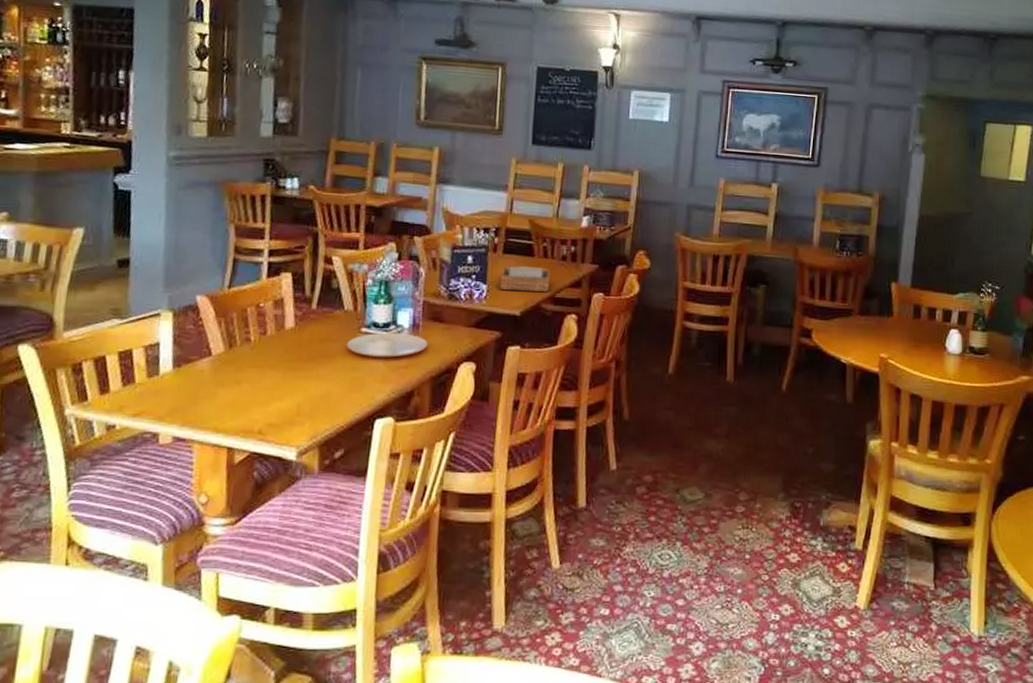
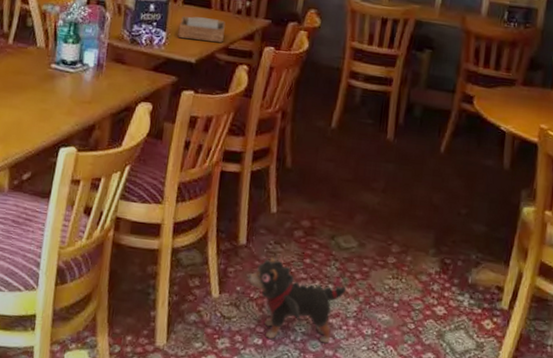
plate: present [346,332,428,357] -> none [37,69,110,93]
dog: none [589,518,696,607] -> present [247,257,347,344]

